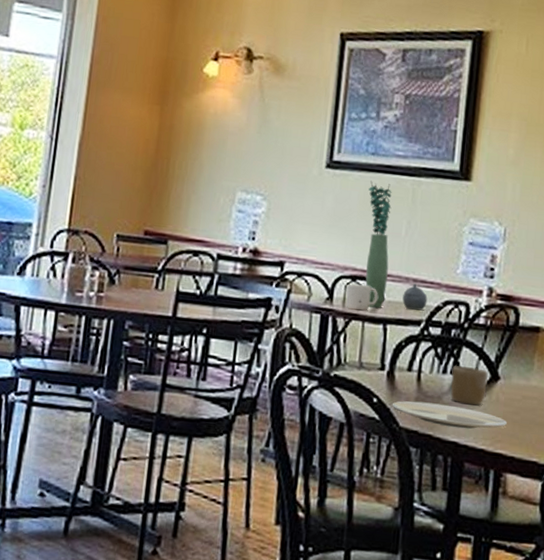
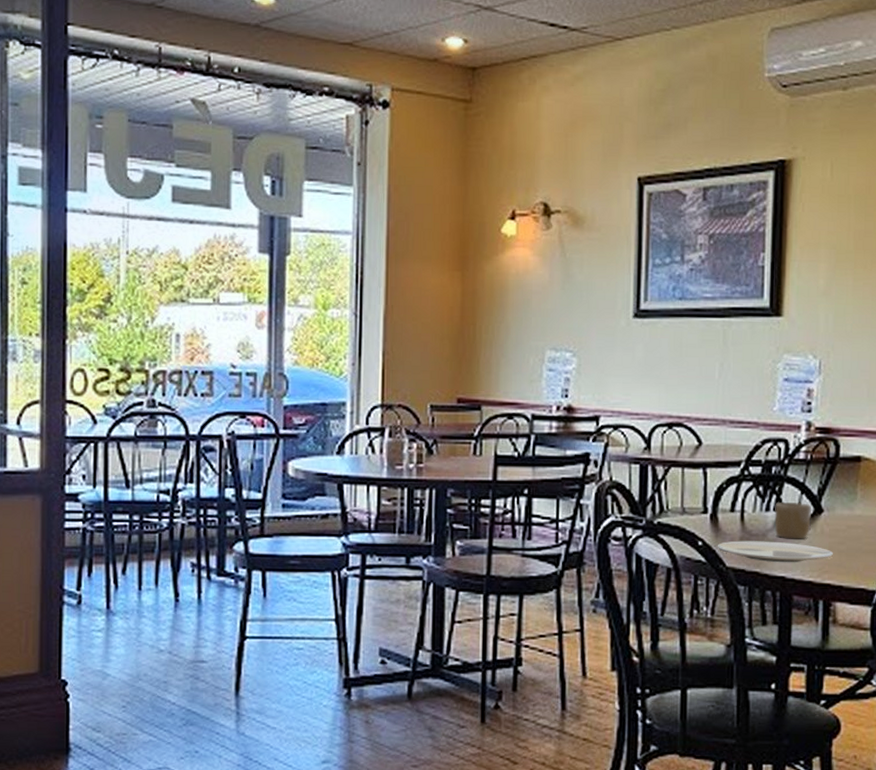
mug: present [346,284,378,311] -> none [663,431,695,457]
vase: present [365,180,392,308] -> none [678,326,704,453]
sugar bowl: present [402,283,428,311] -> none [720,425,746,451]

